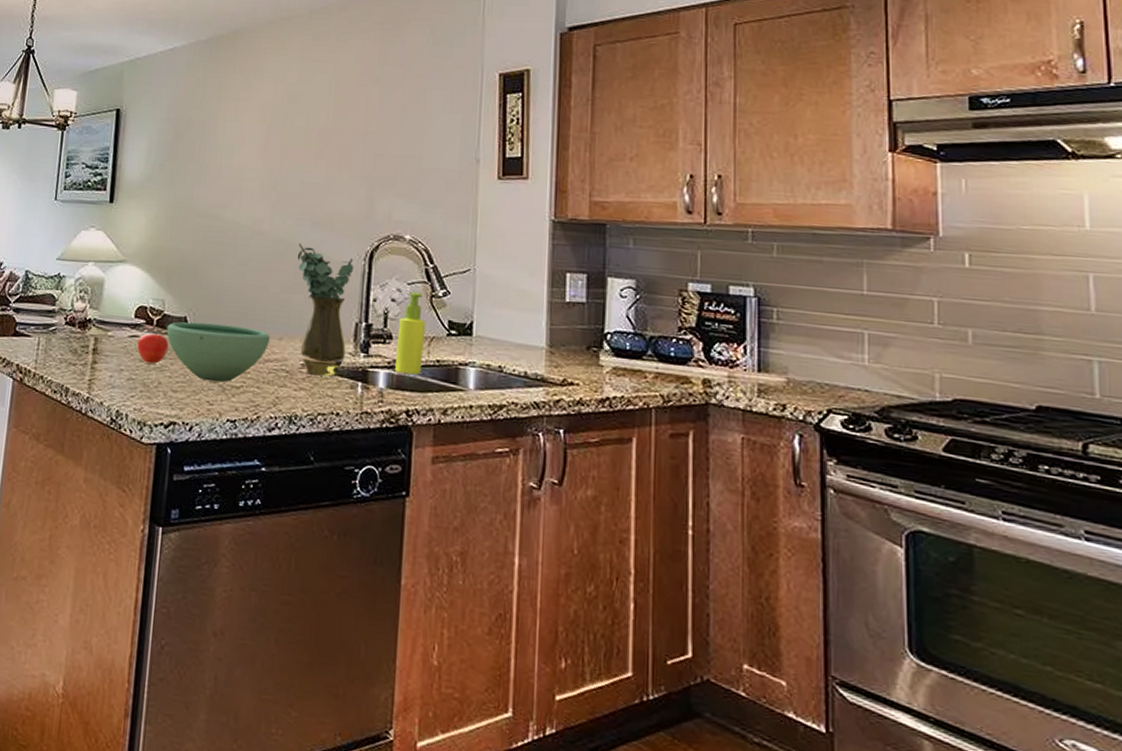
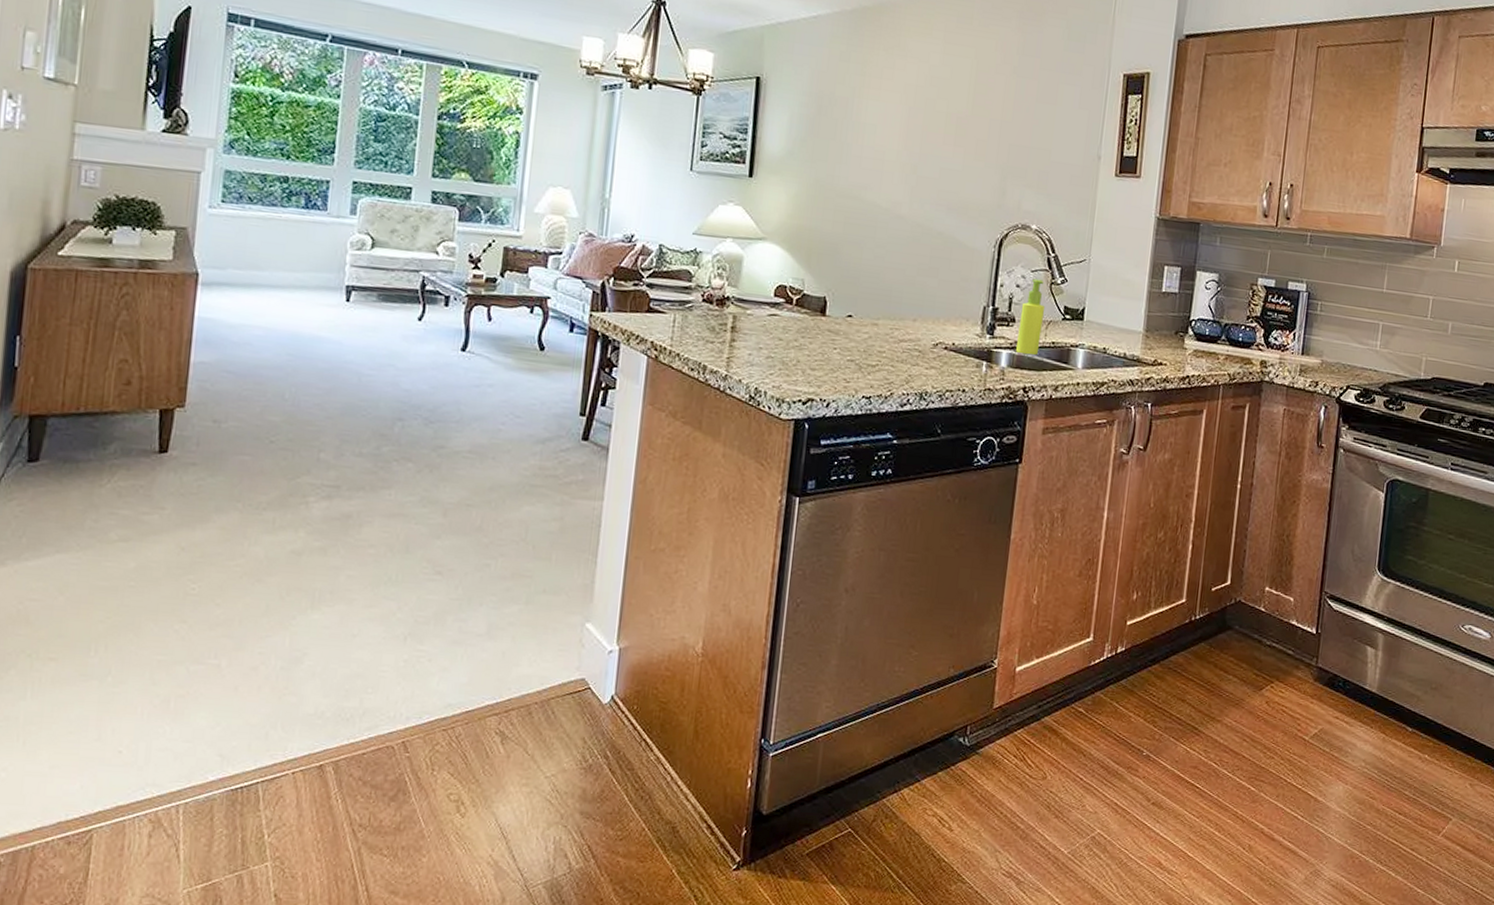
fruit: present [137,331,169,364] -> none [776,310,808,343]
bowl: present [166,321,270,383] -> none [805,301,905,361]
vase: present [297,243,355,377] -> none [932,228,985,357]

